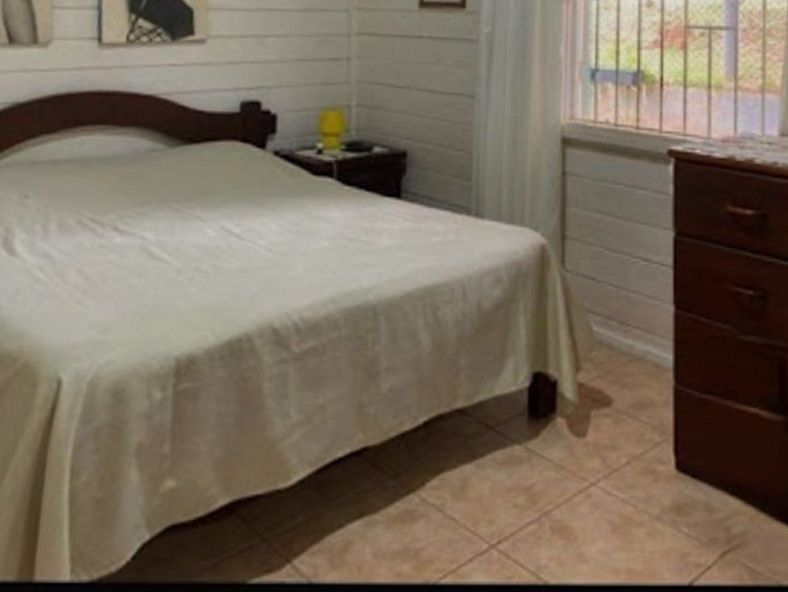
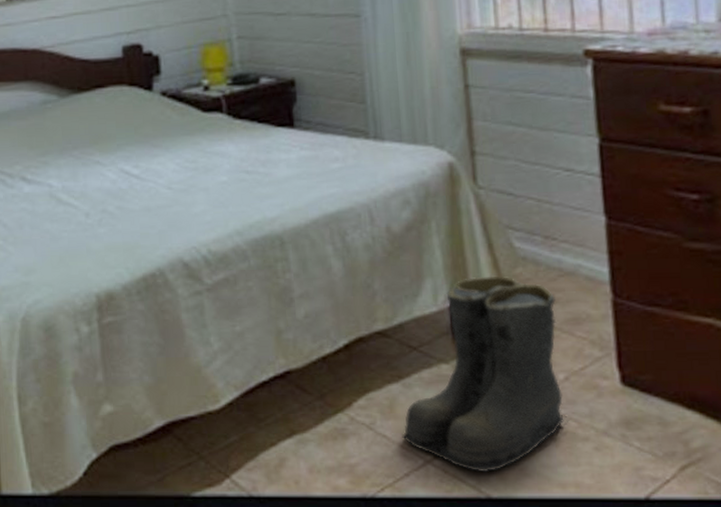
boots: none [470,358,627,558] -> present [402,276,570,473]

